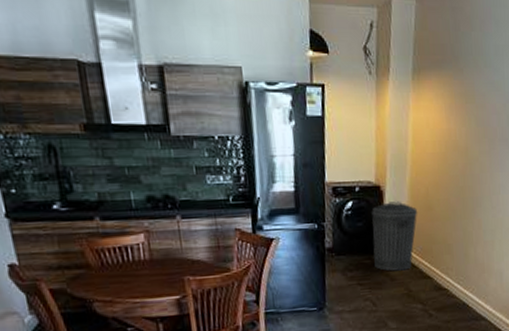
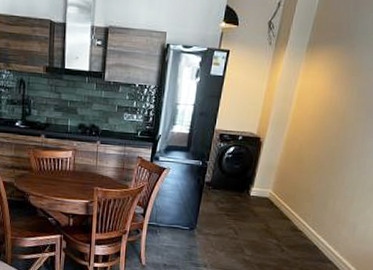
trash can: present [372,201,418,271] -> none [243,151,289,210]

